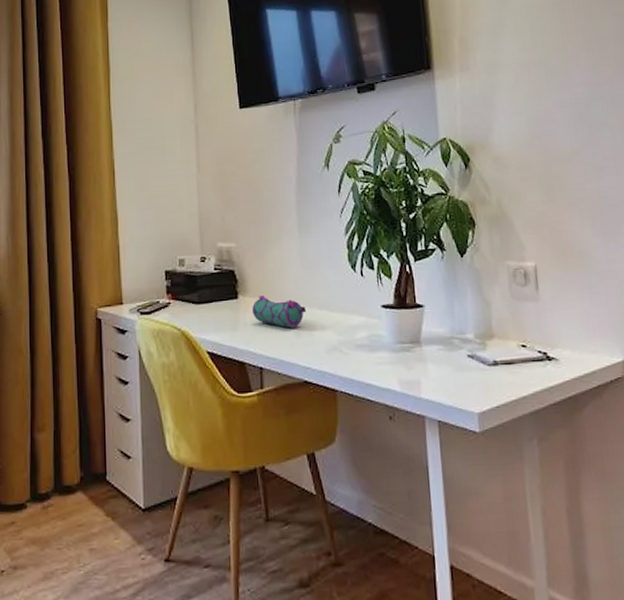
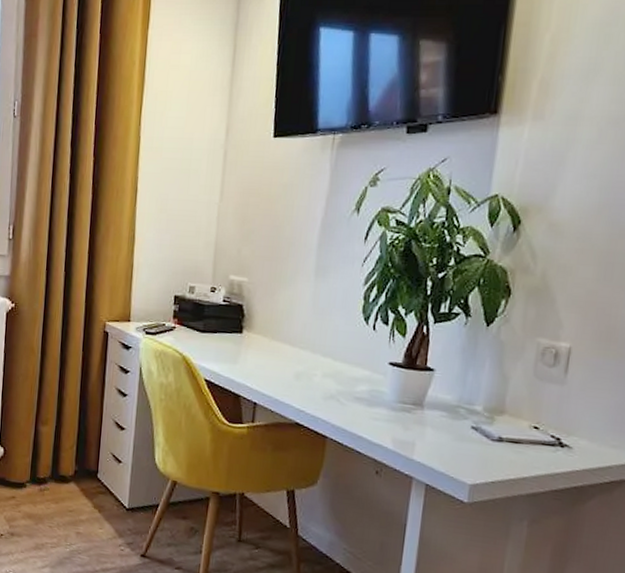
pencil case: present [252,296,306,328] -> none [255,334,309,371]

